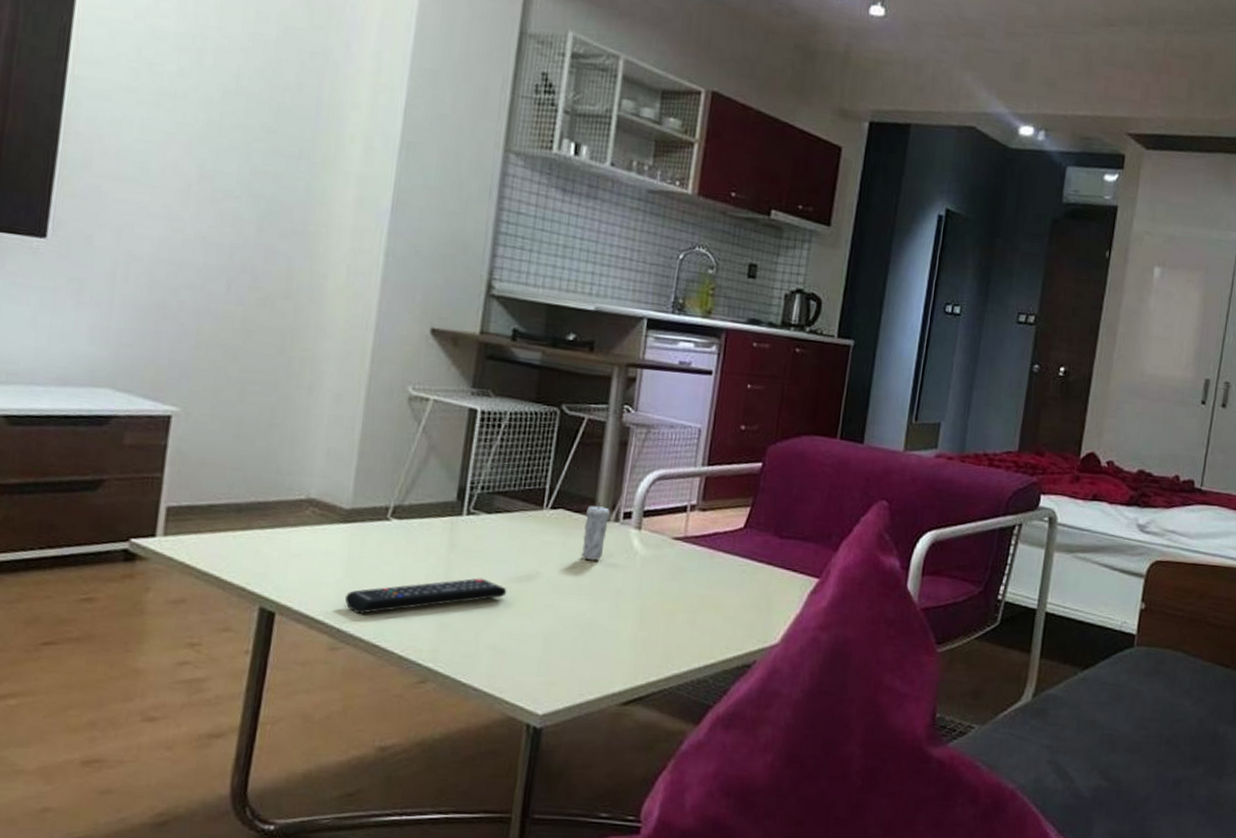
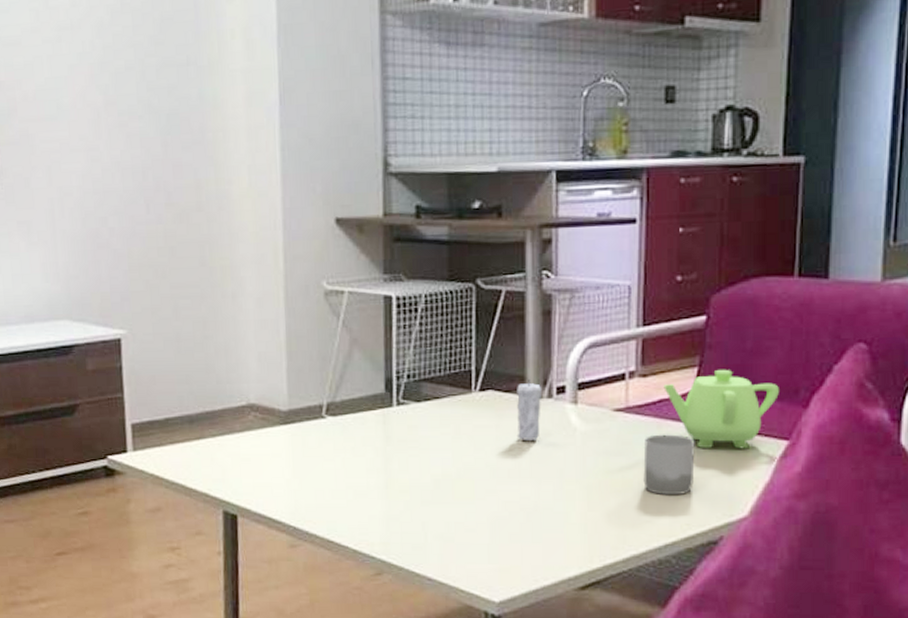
remote control: present [344,578,507,614] -> none [295,468,447,511]
cup: none [692,563,741,620] -> present [643,434,695,494]
teapot: none [719,510,816,583] -> present [663,369,779,449]

